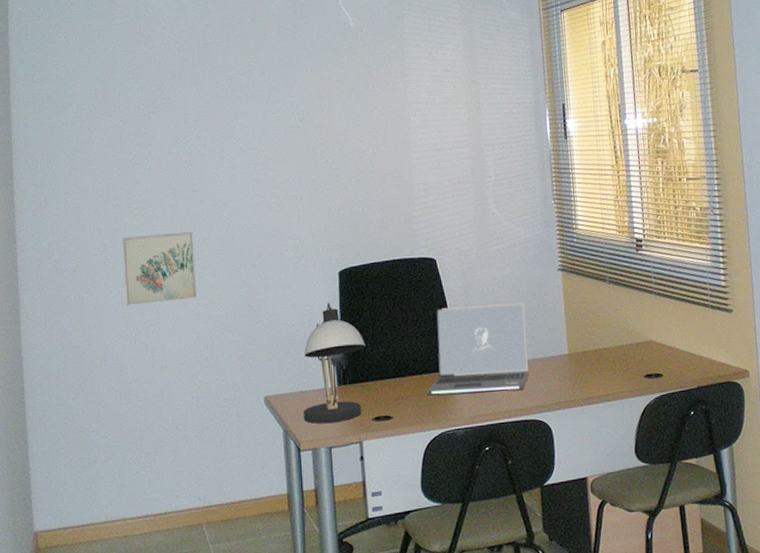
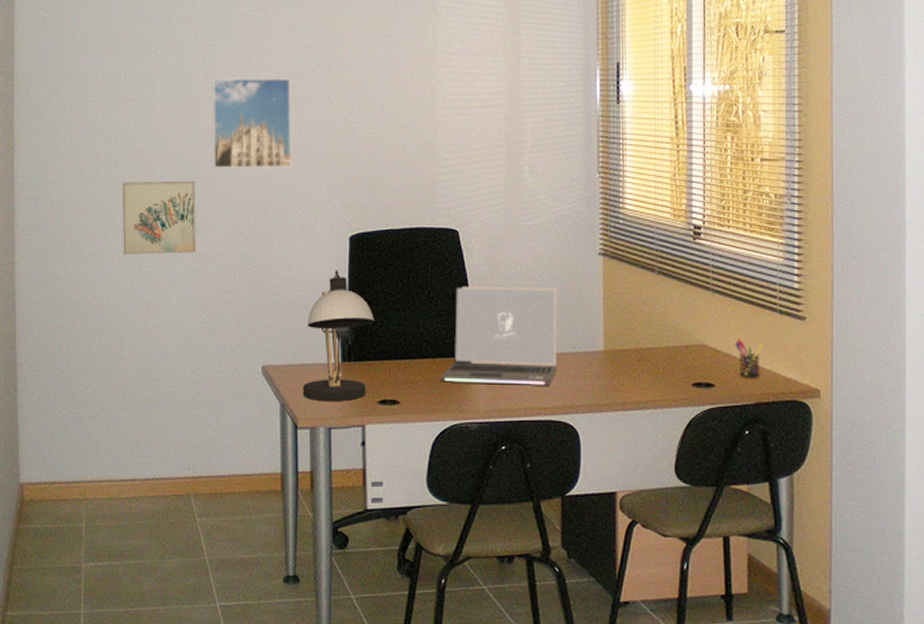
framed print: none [204,133,282,220] -> present [212,78,292,169]
pen holder: none [677,332,700,367] -> present [735,337,763,378]

